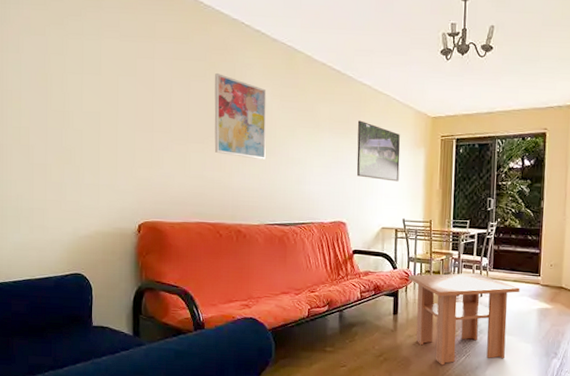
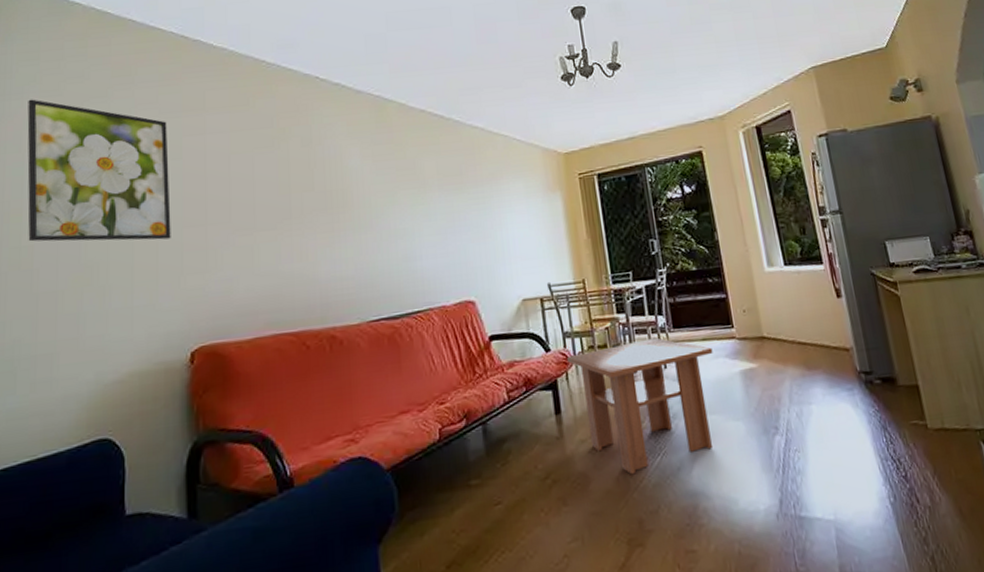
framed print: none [23,10,127,138] -> present [27,99,171,242]
wall art: present [214,73,267,159] -> none [285,140,360,240]
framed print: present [356,120,400,182] -> none [473,170,535,240]

